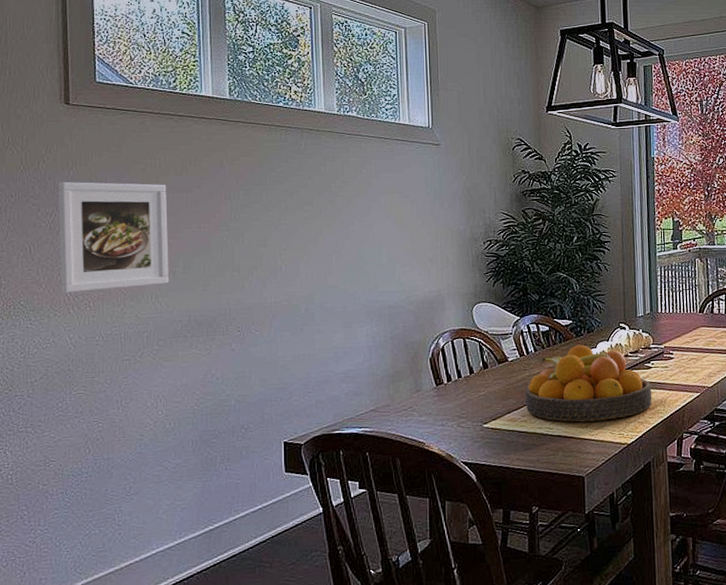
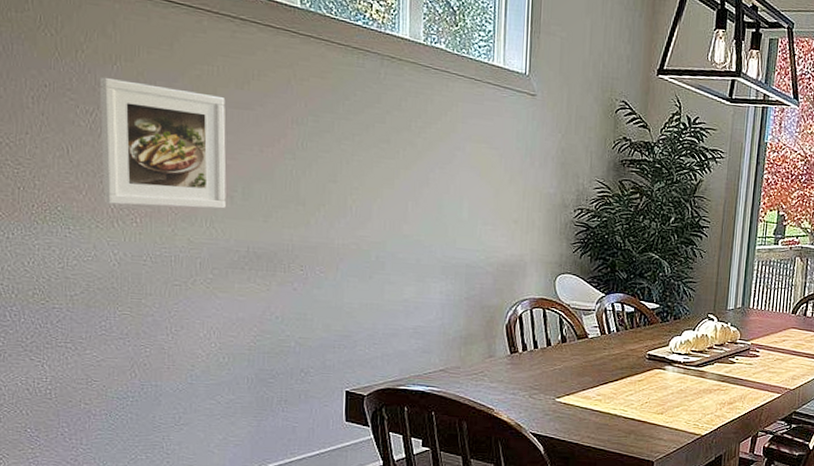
fruit bowl: present [525,344,652,422] -> none [601,330,733,410]

